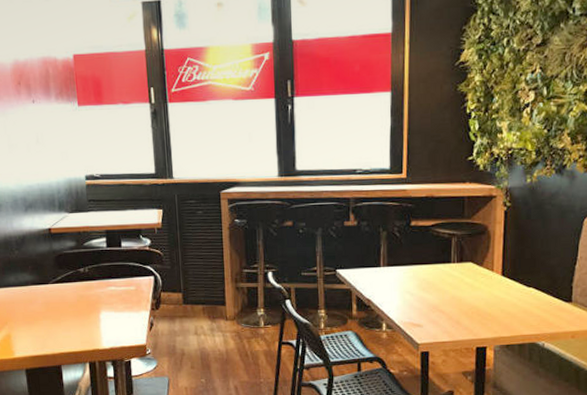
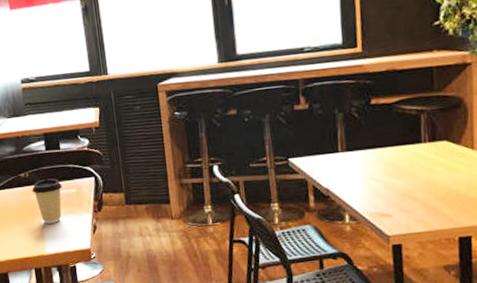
coffee cup: none [90,275,122,319] -> present [32,178,63,224]

